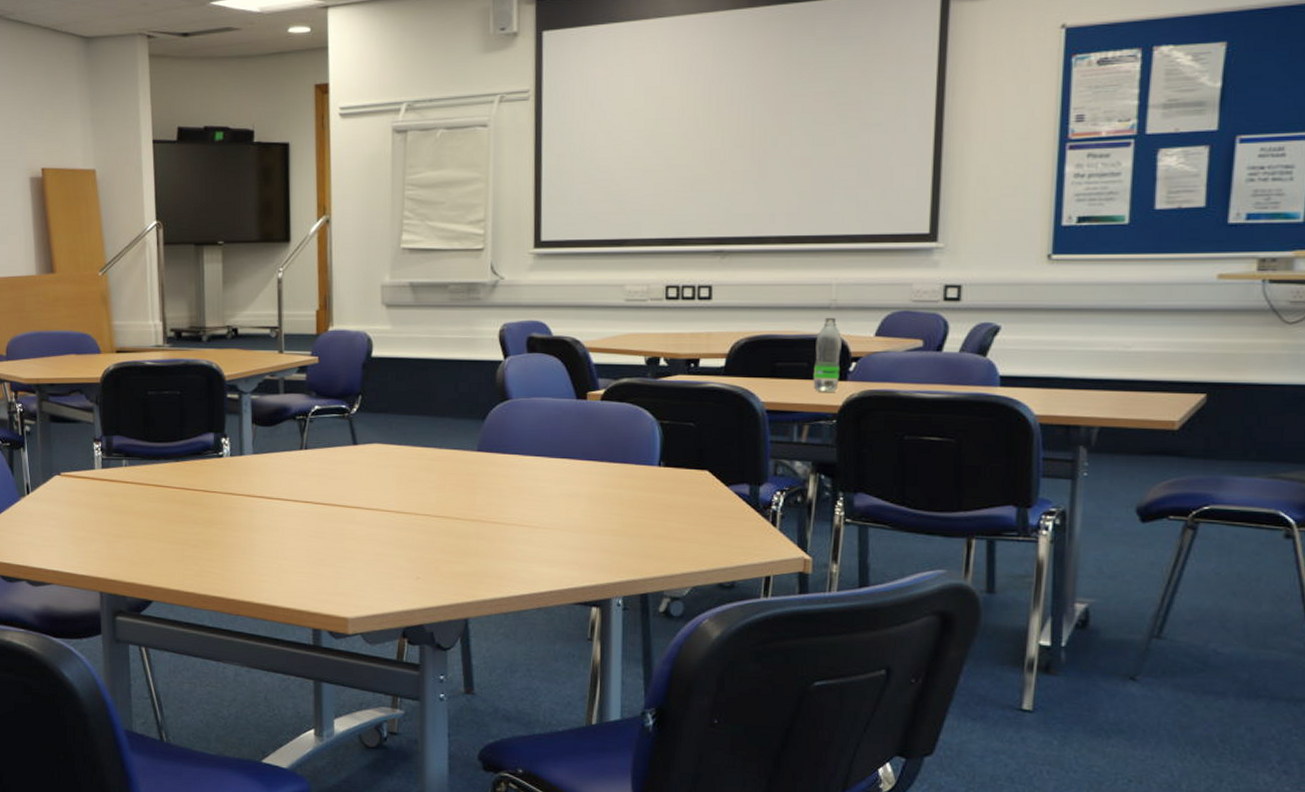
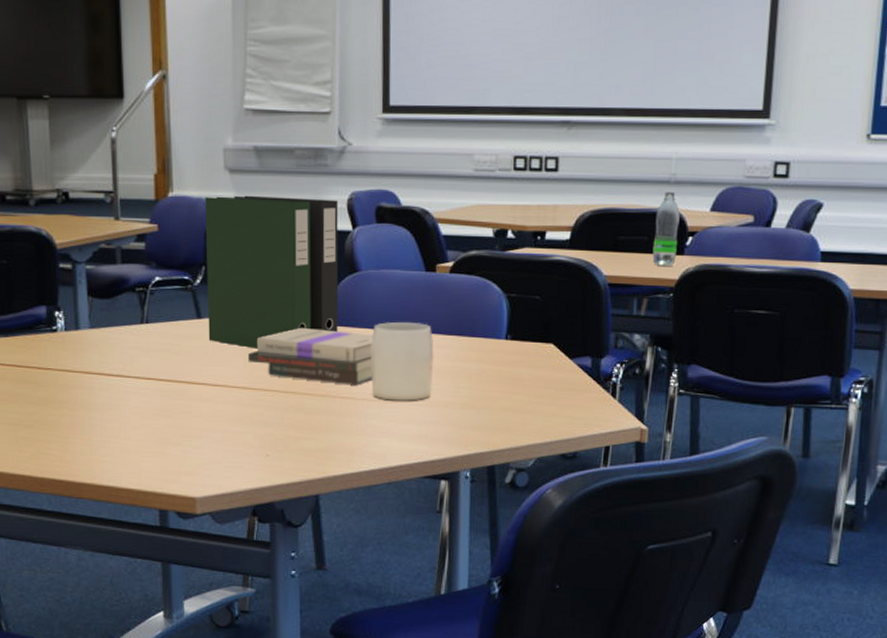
binder: none [362,328,490,474] -> present [205,195,339,348]
books: none [401,454,524,511] -> present [248,328,373,386]
mug: none [520,449,585,527] -> present [370,322,434,401]

